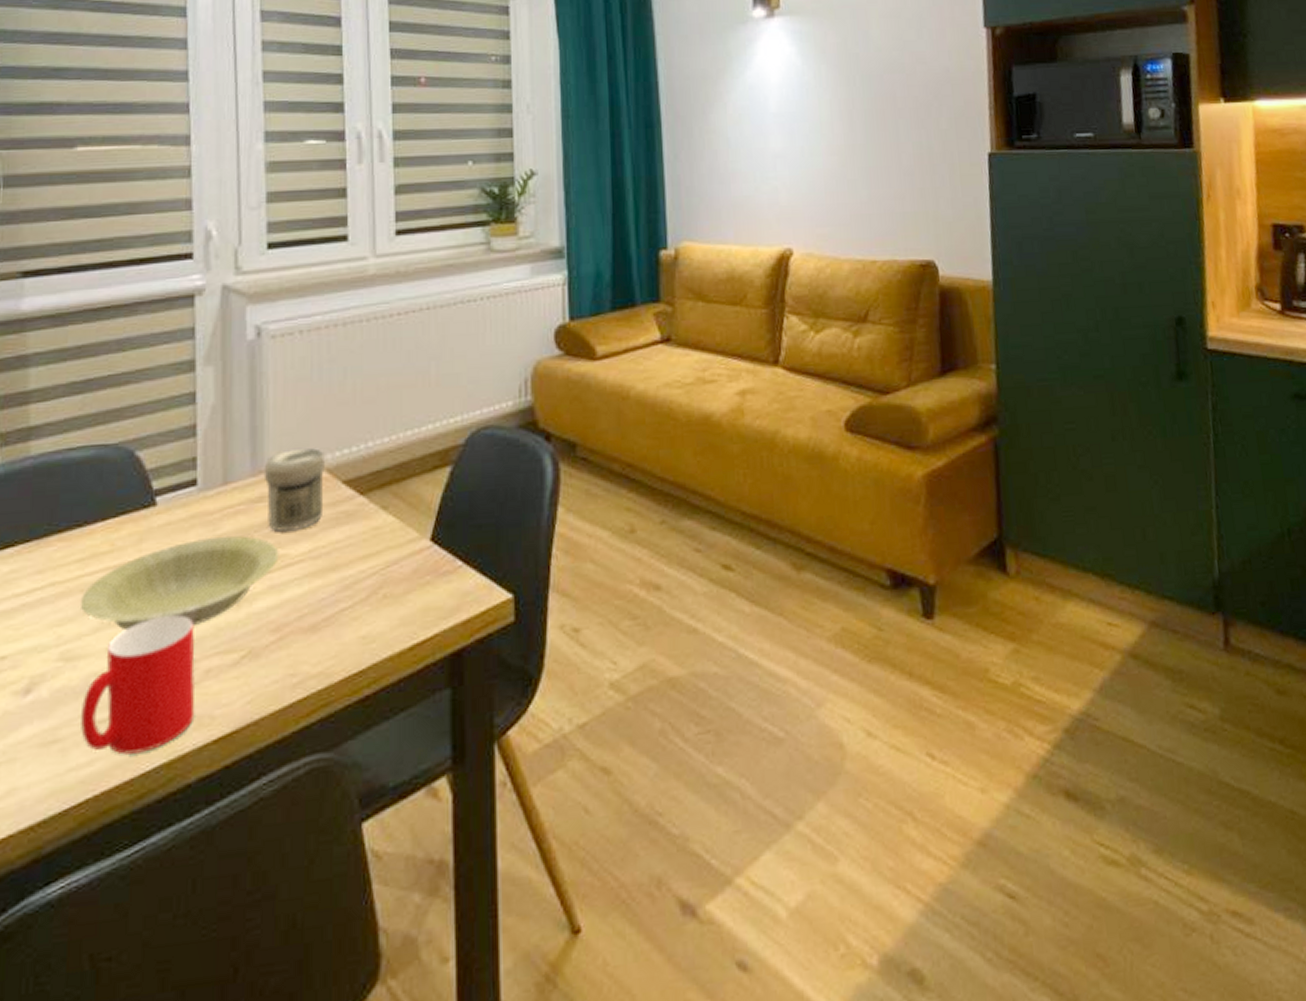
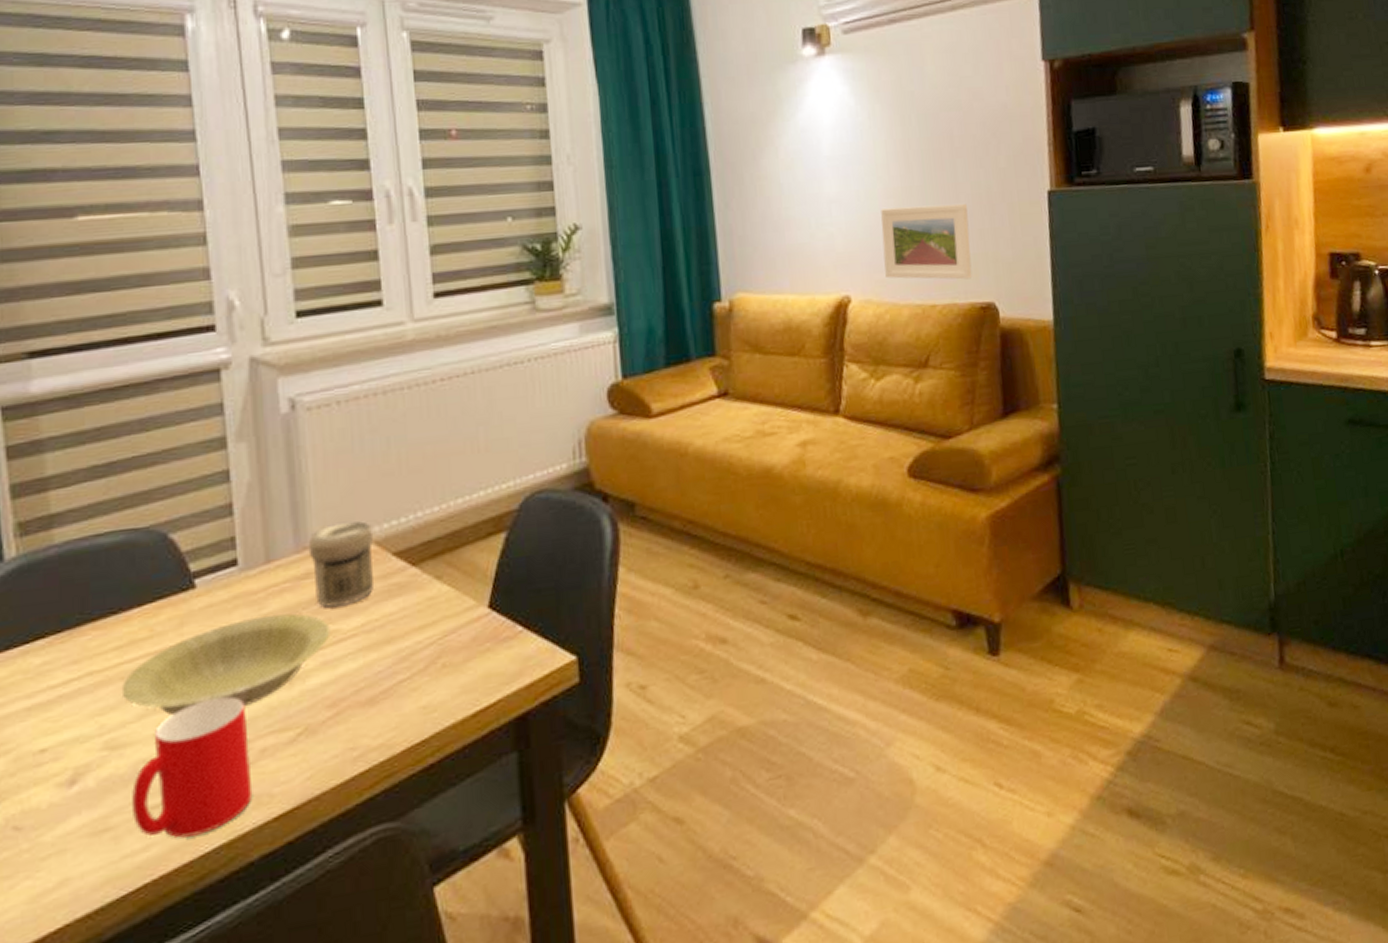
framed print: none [824,162,913,237] -> present [881,203,973,280]

